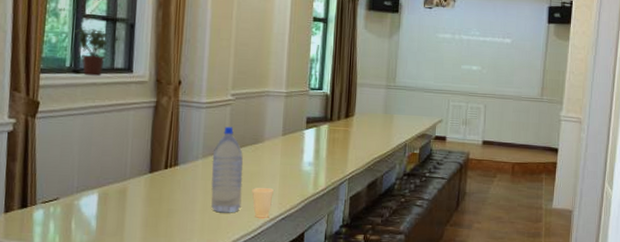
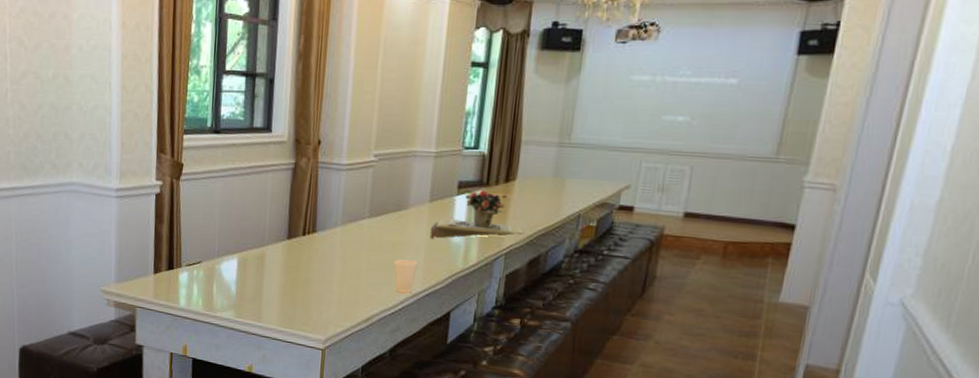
potted plant: present [75,26,108,77] -> none [215,83,247,137]
water bottle: present [211,126,243,213] -> none [349,191,385,286]
flower arrangement: none [283,125,363,168] -> present [430,190,524,239]

